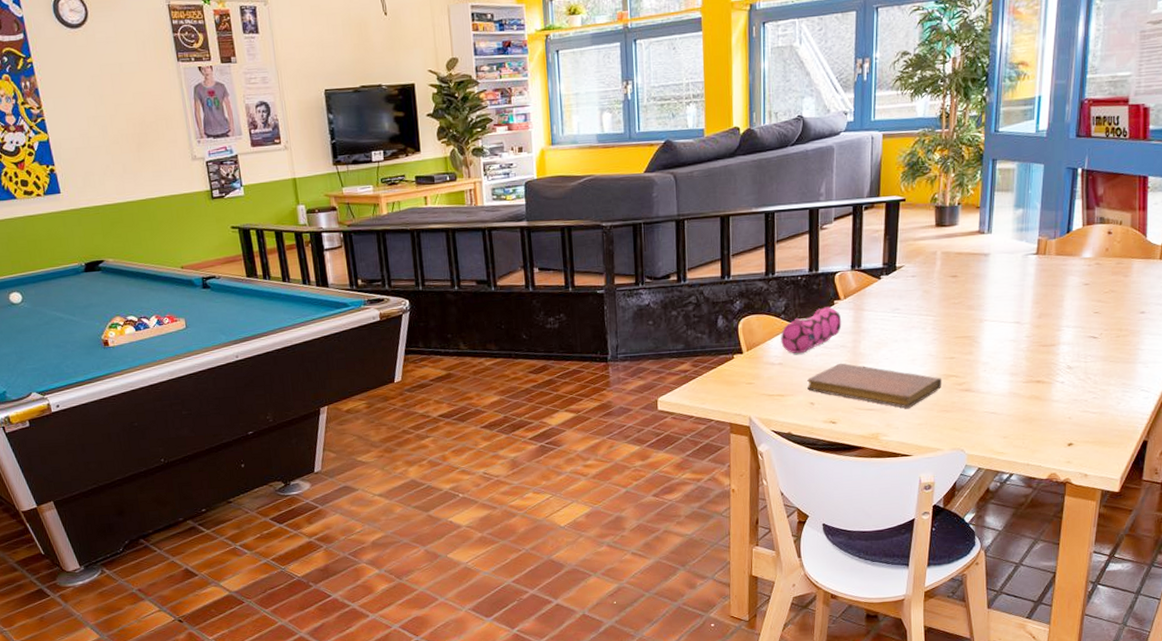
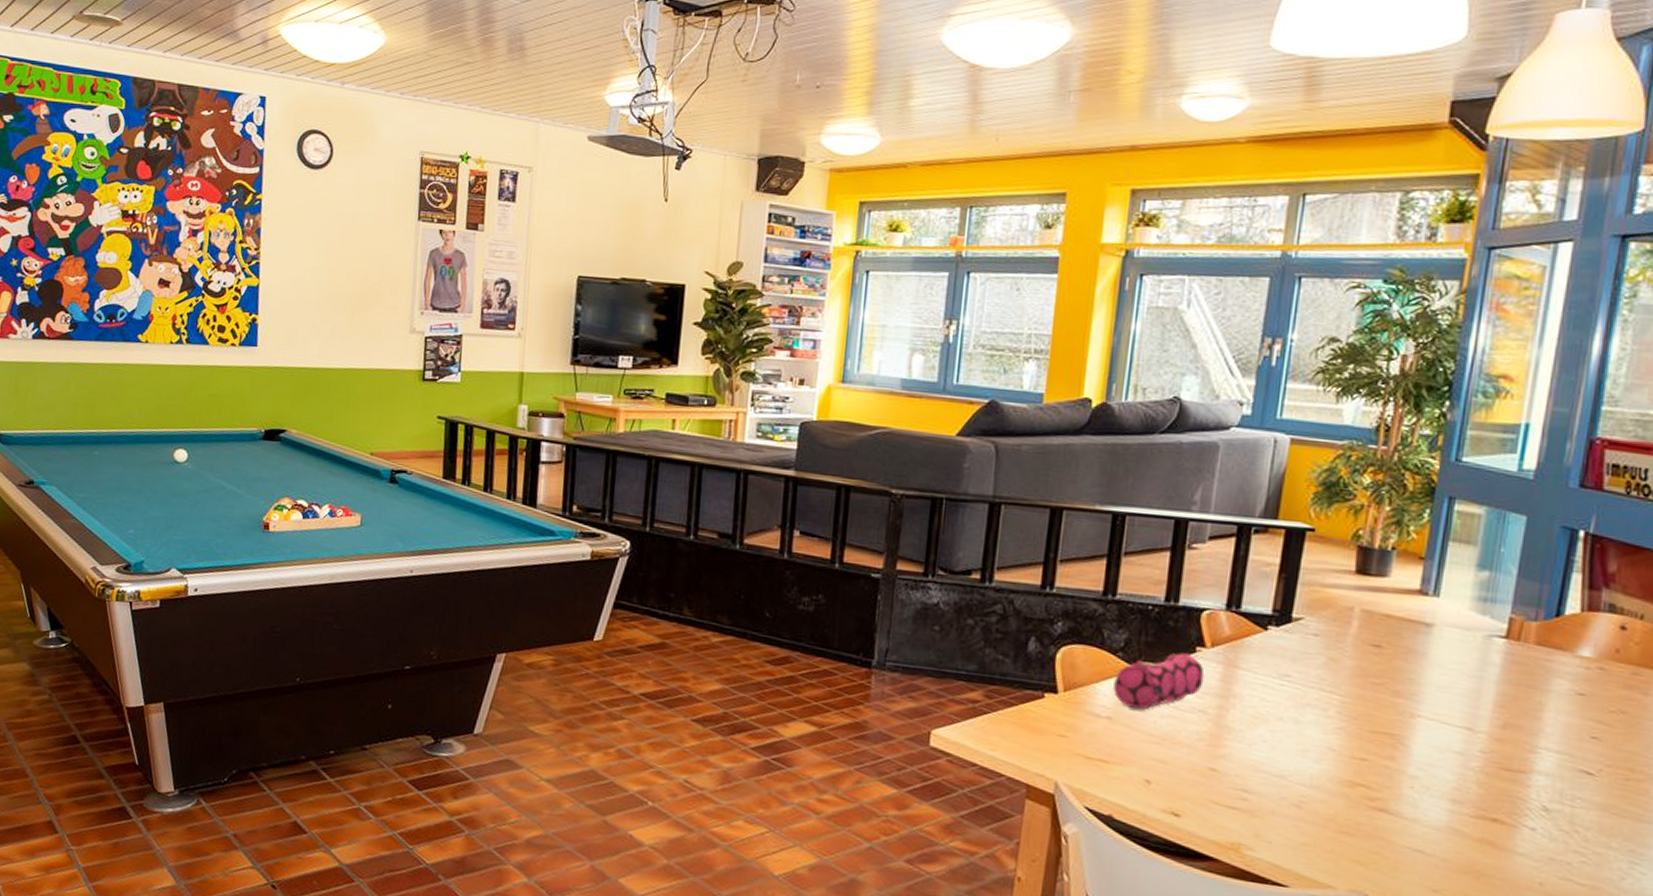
notebook: present [807,363,942,408] -> none [1144,733,1346,818]

